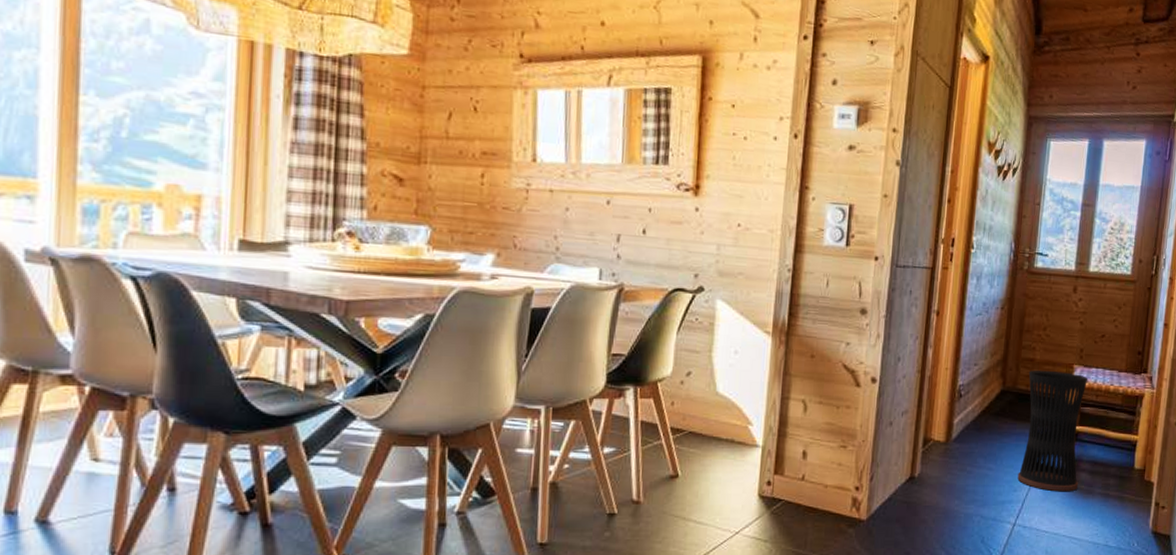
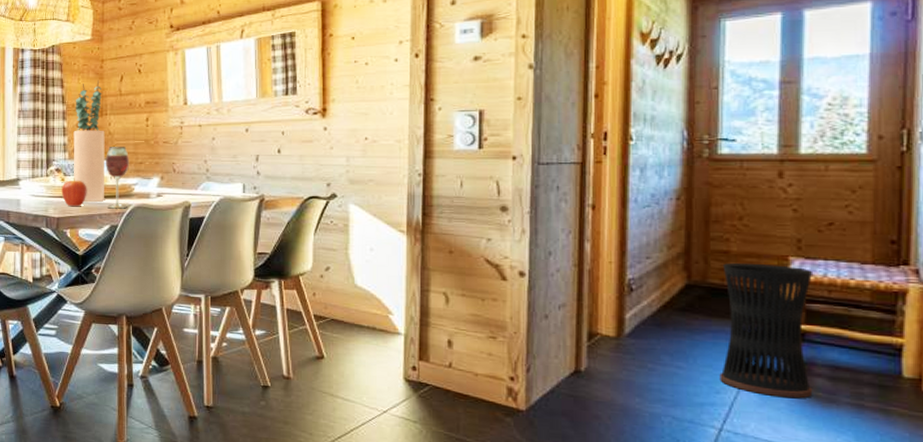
fruit: none [354,246,393,287] -> present [61,177,87,207]
vase: none [374,113,423,283] -> present [73,80,105,203]
wineglass: none [421,207,456,293] -> present [106,147,130,209]

